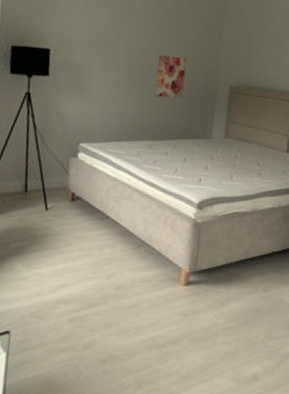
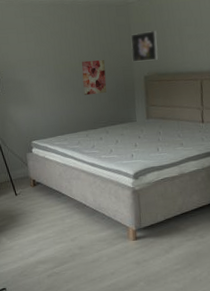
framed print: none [219,33,253,70] -> present [131,31,159,62]

